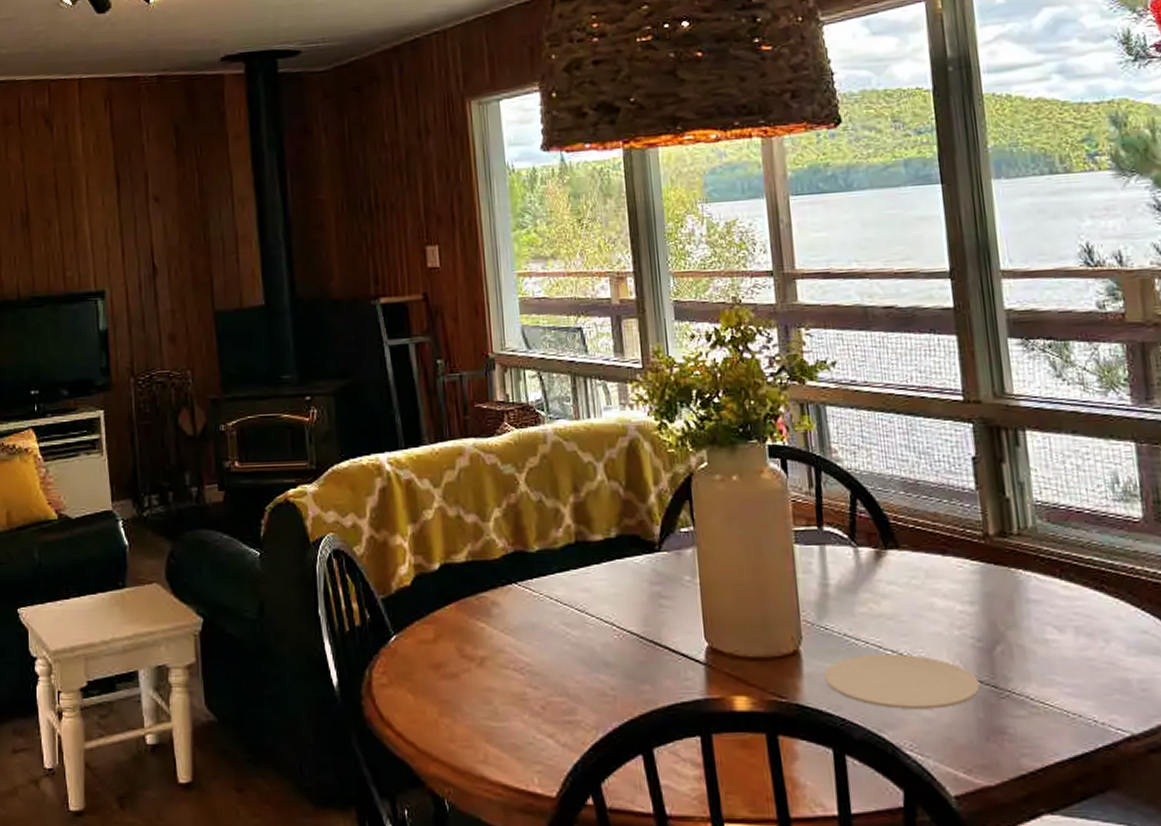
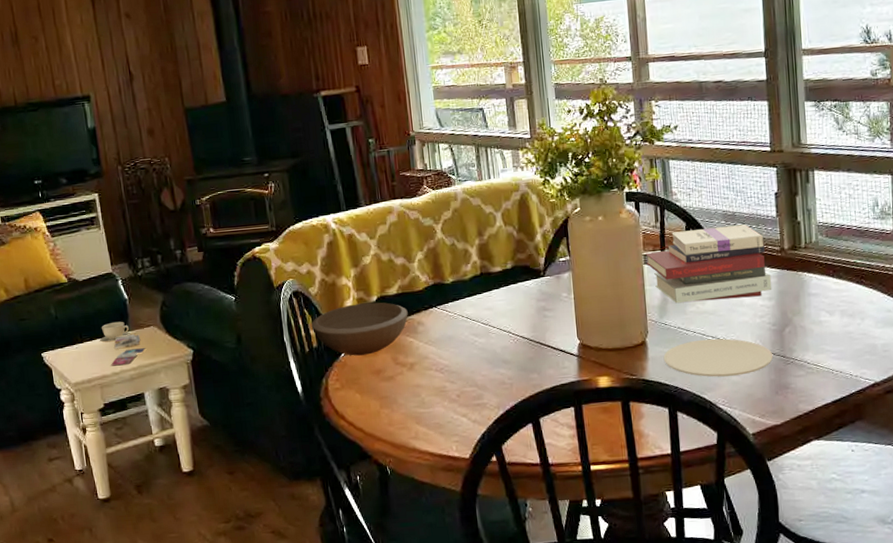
teacup: none [90,574,128,600] -> present [100,321,130,343]
magazine: none [100,591,145,631] -> present [111,333,146,365]
bowl: none [354,571,480,642] -> present [311,302,408,356]
books: none [796,497,975,601] -> present [646,224,772,304]

